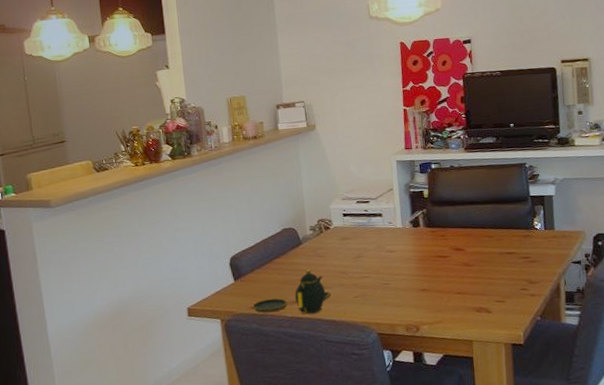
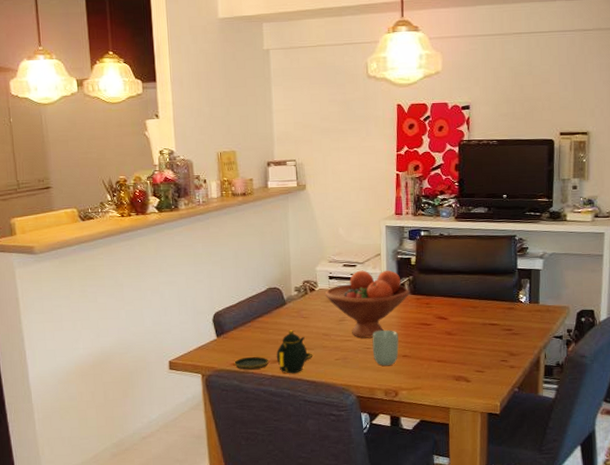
fruit bowl: none [340,204,424,274] -> present [324,270,410,338]
cup: none [389,264,417,301] -> present [372,330,399,366]

